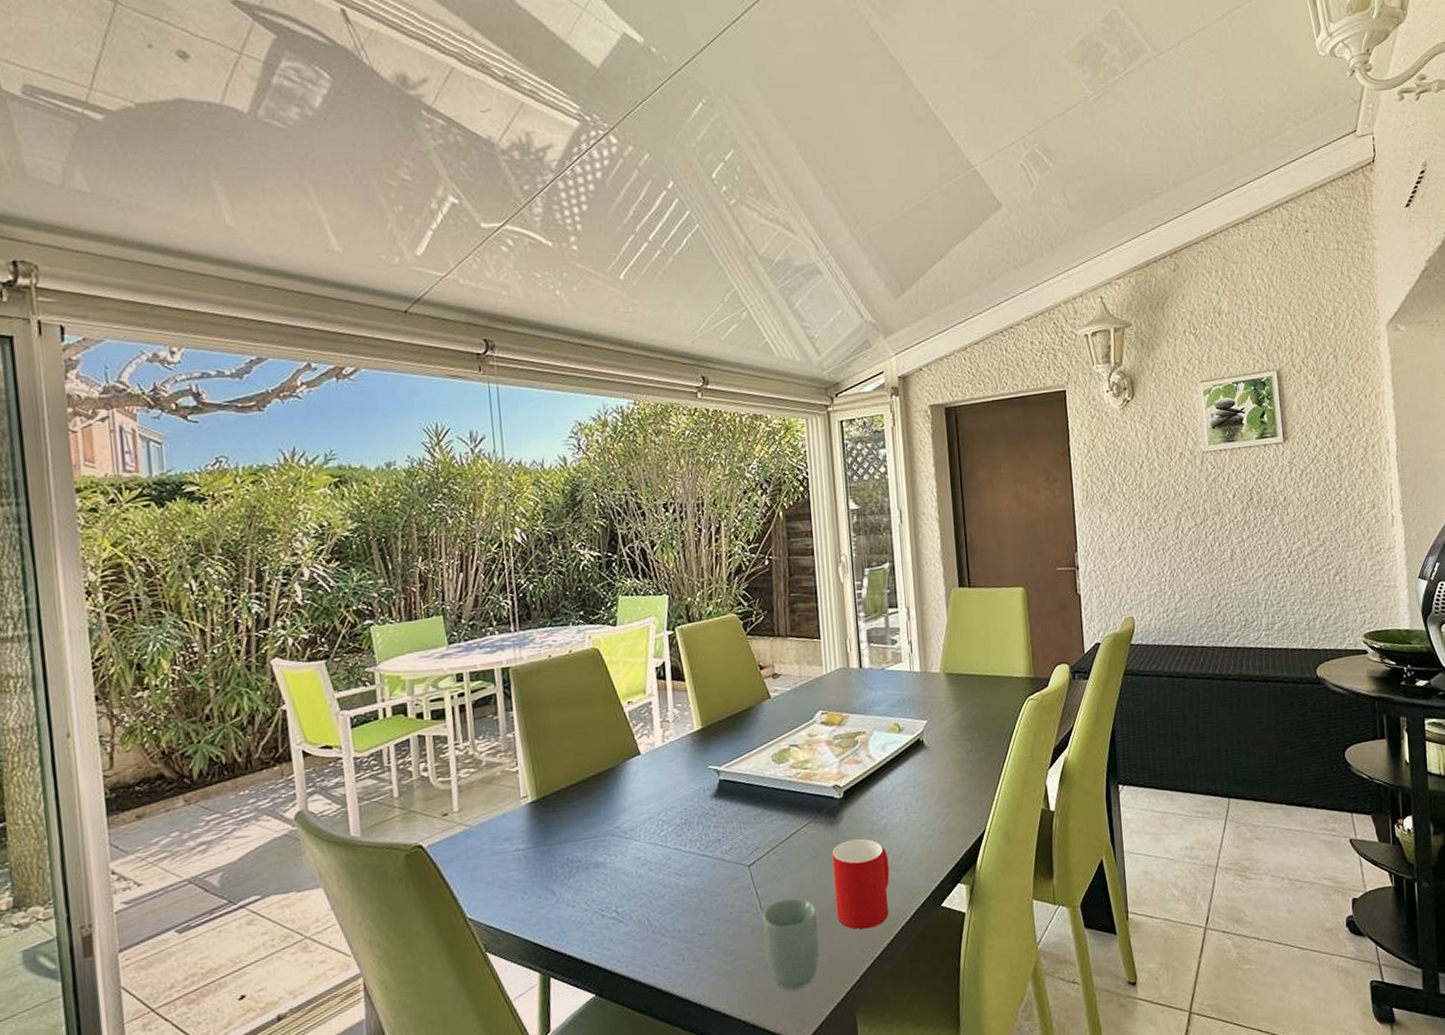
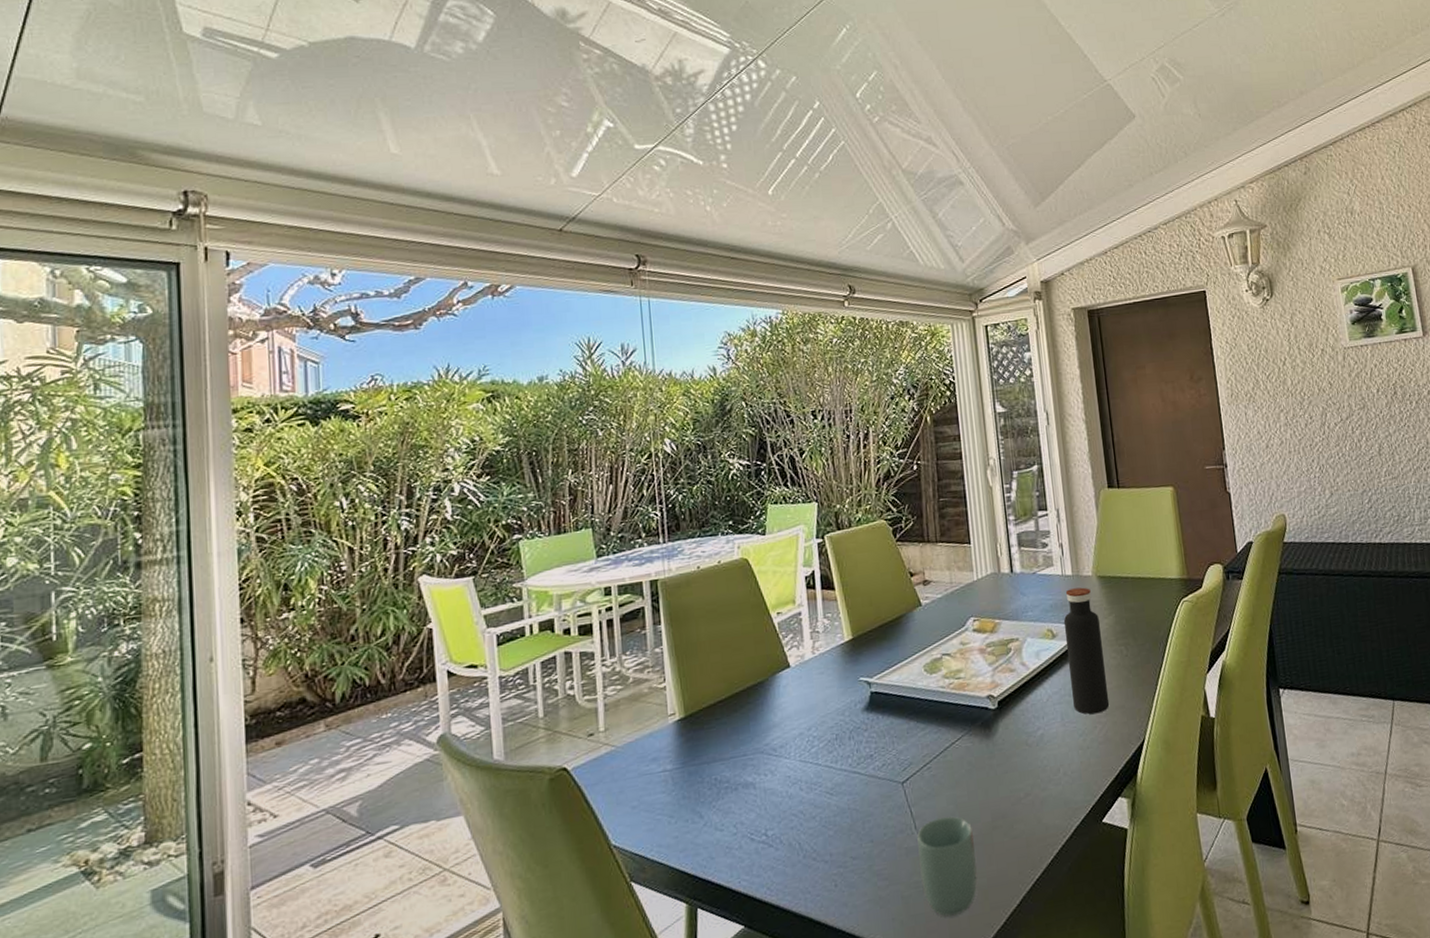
cup: present [831,838,890,930] -> none [987,751,1049,849]
water bottle: none [910,683,953,806] -> present [1063,587,1110,715]

